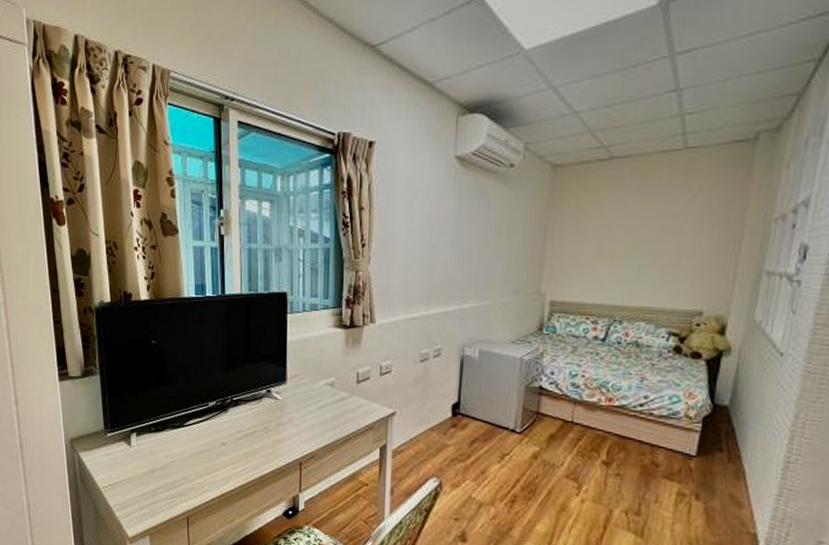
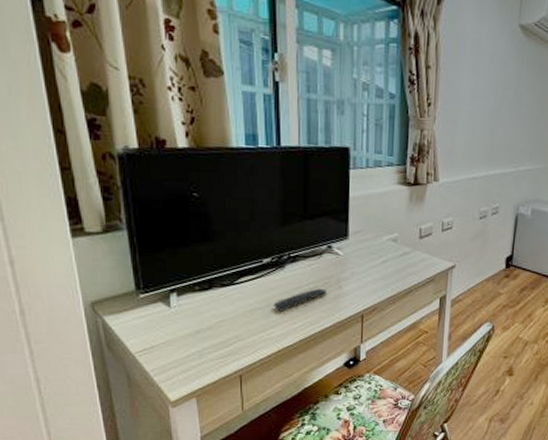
remote control: none [217,432,266,455] -> present [273,288,326,312]

